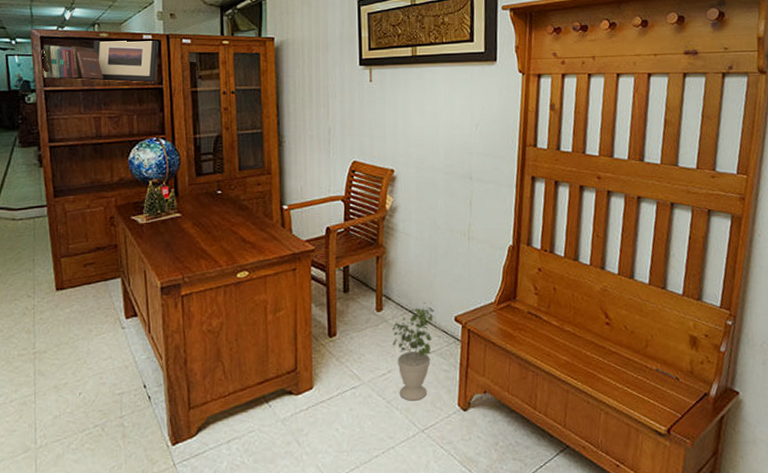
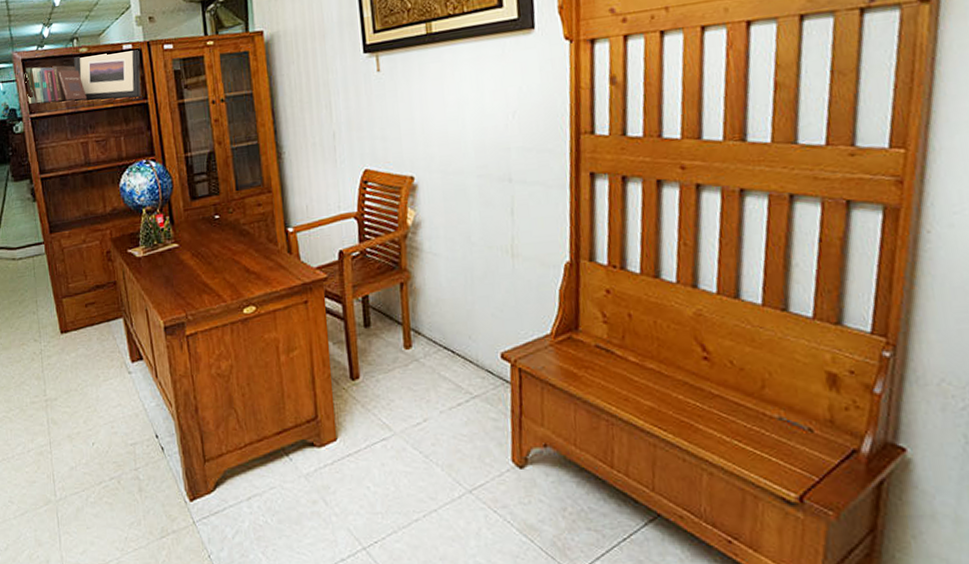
potted plant: present [392,301,435,401] -> none [425,335,477,456]

